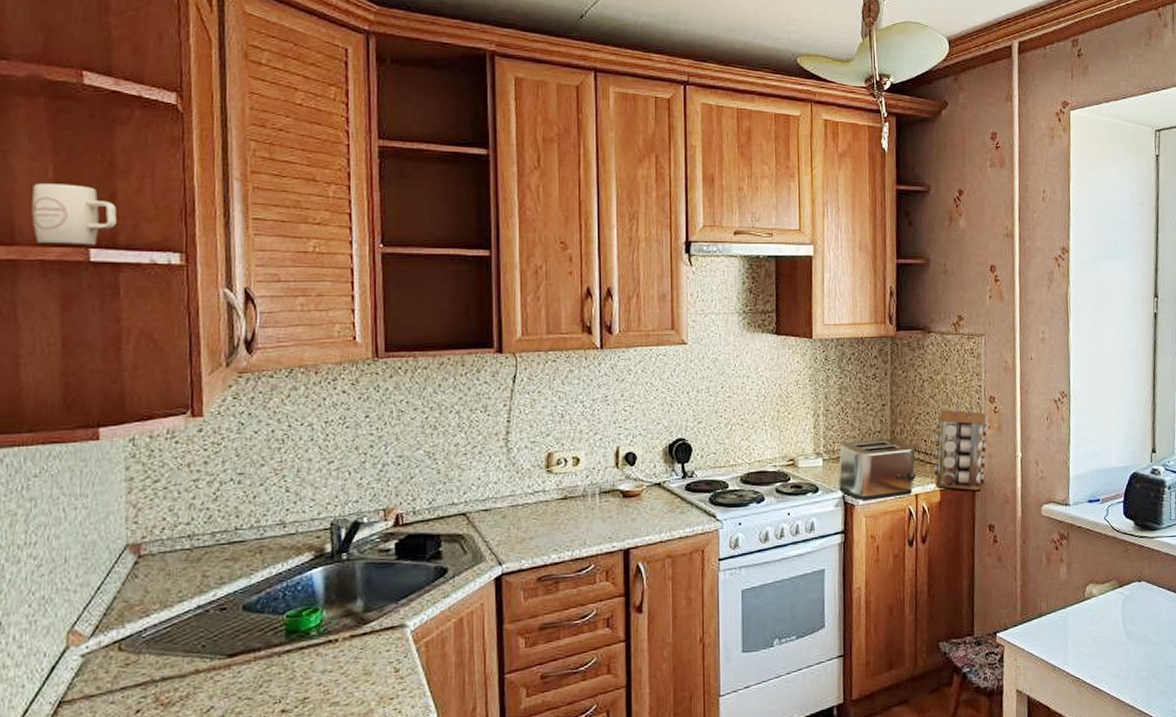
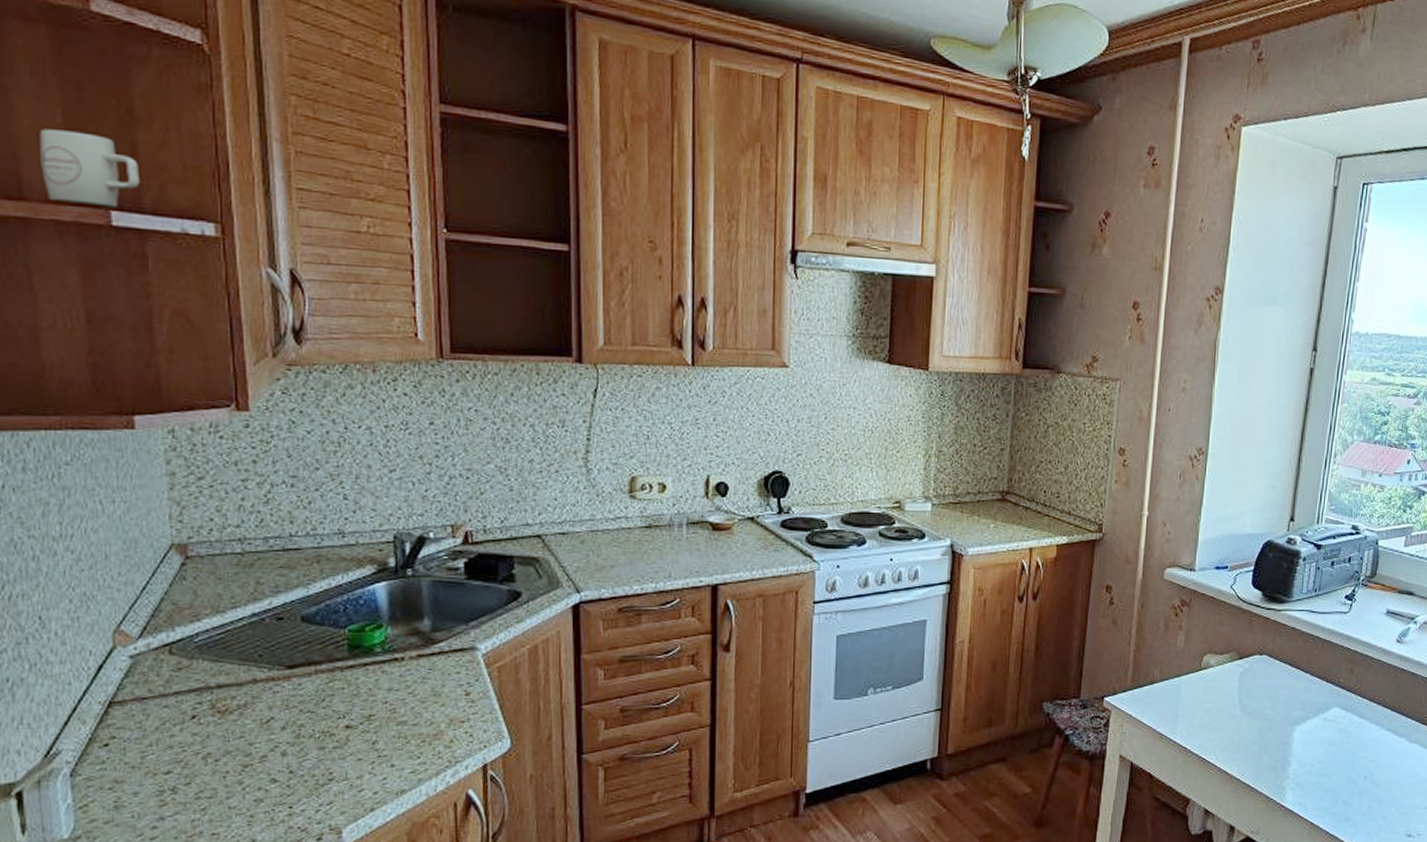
toaster: present [839,438,916,502] -> none [947,486,1033,552]
spice rack: present [934,402,987,493] -> none [1051,453,1114,551]

